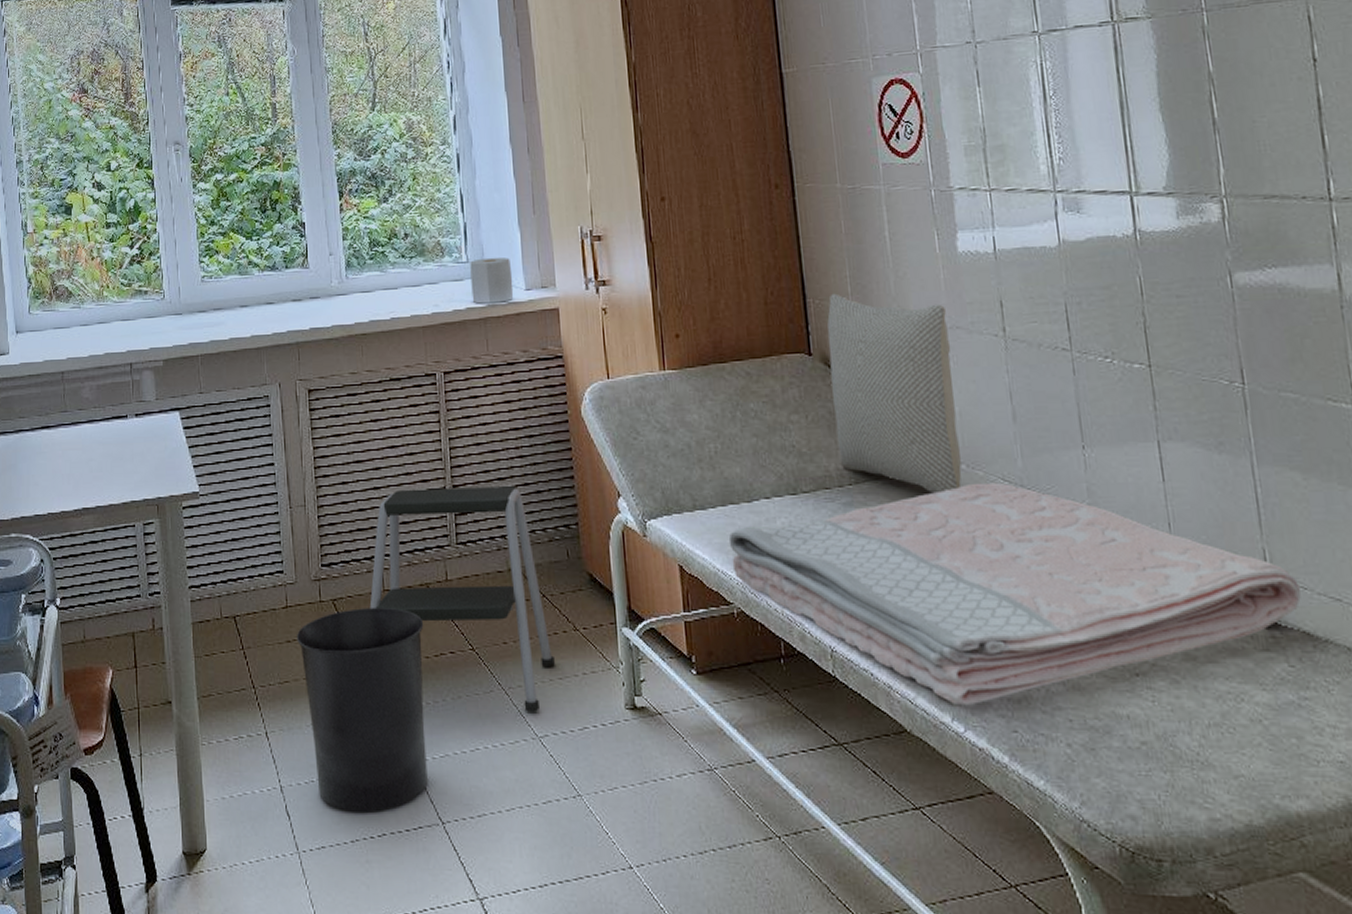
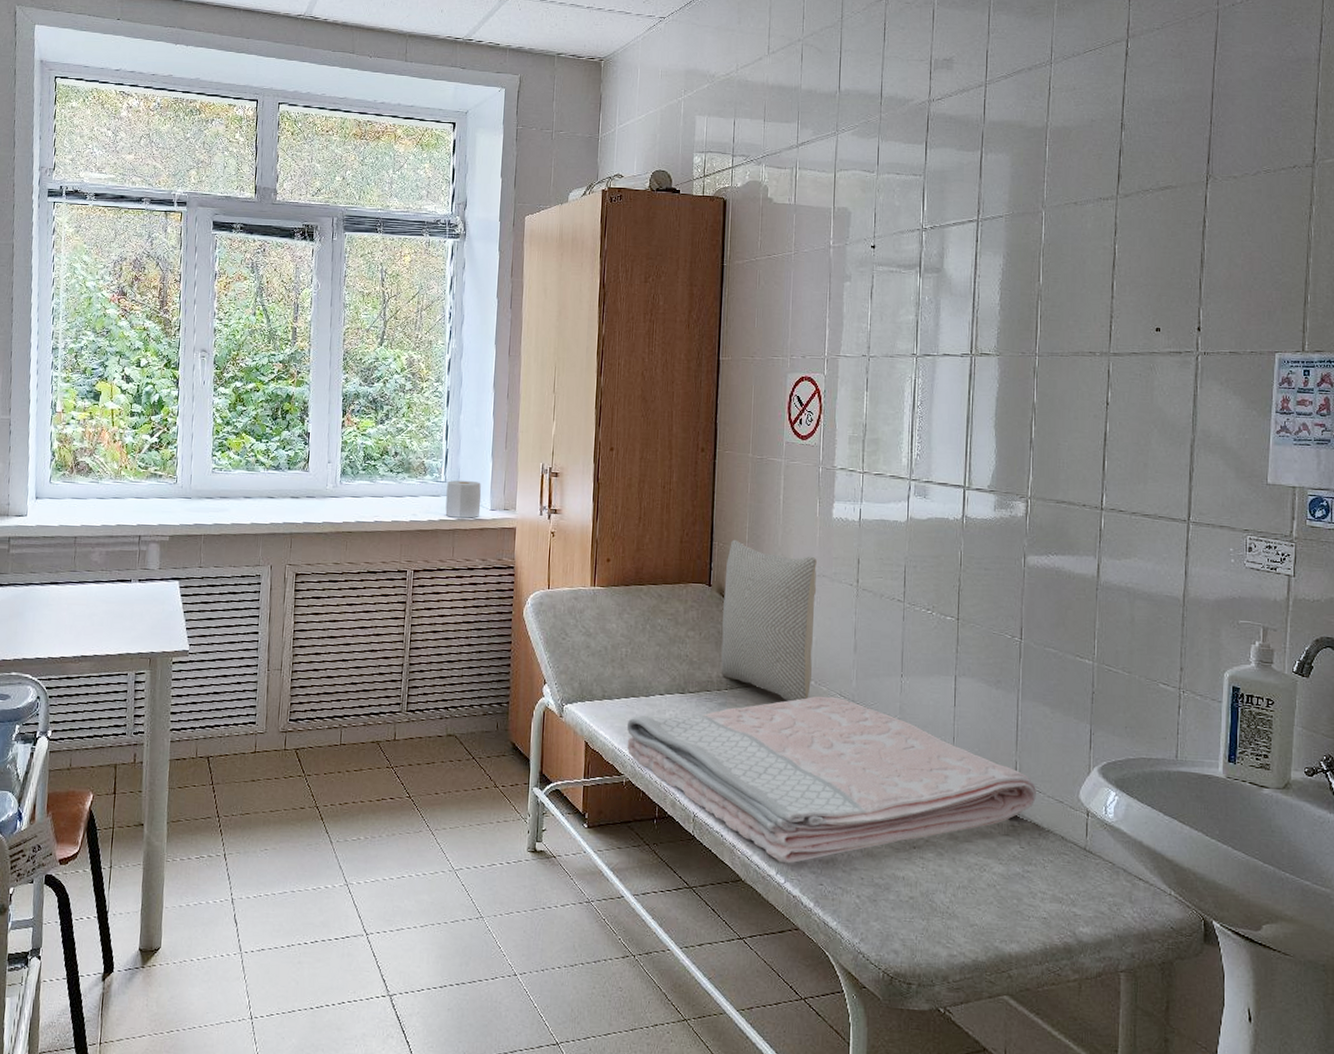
waste bin: present [297,608,428,813] -> none [261,757,371,923]
step stool: present [369,486,555,712] -> none [327,663,476,850]

